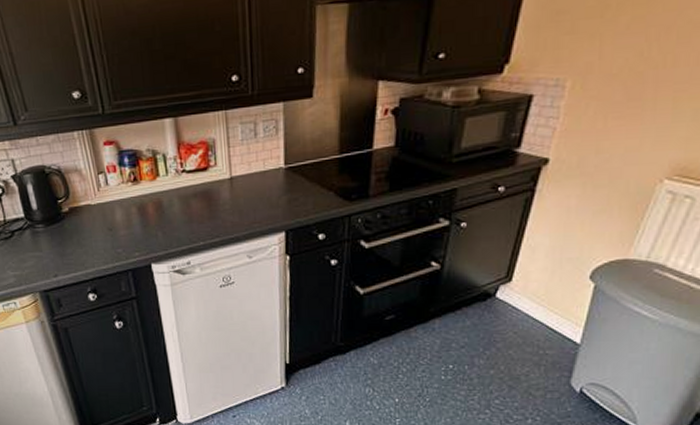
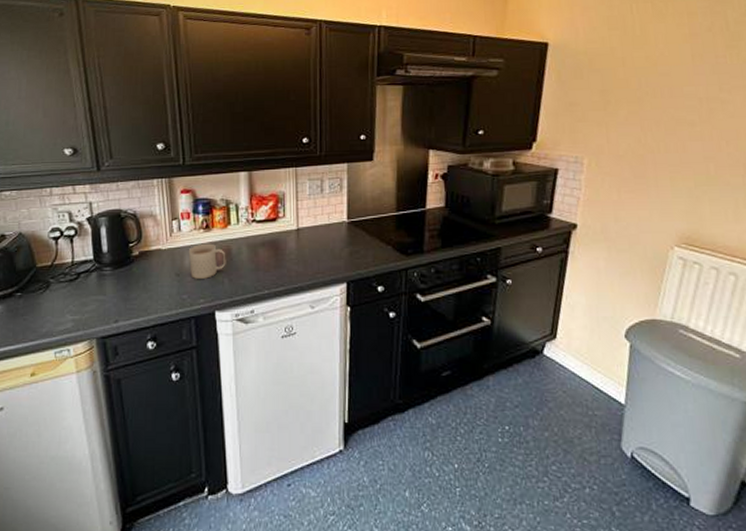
mug: none [118,196,158,233] -> present [188,243,226,279]

